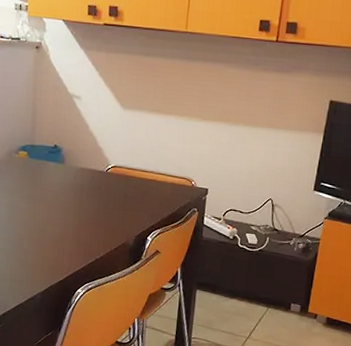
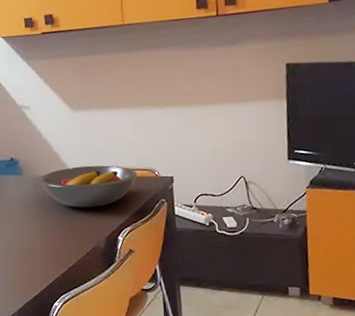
fruit bowl: none [80,164,175,206] -> present [39,165,137,208]

